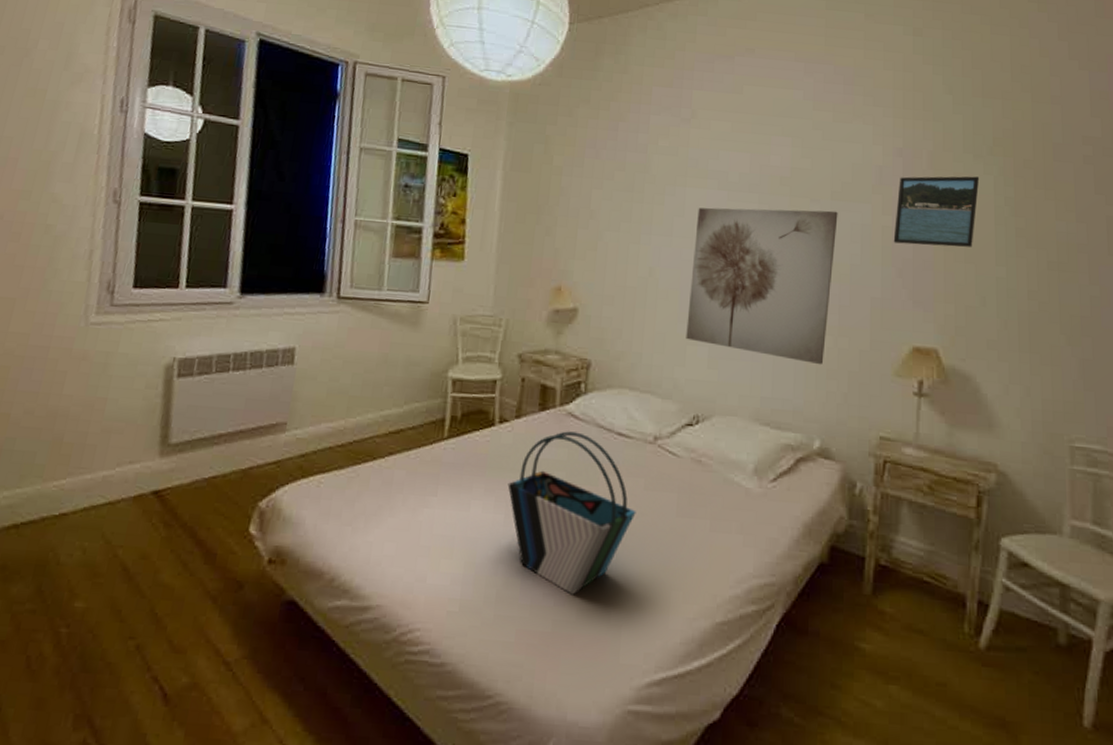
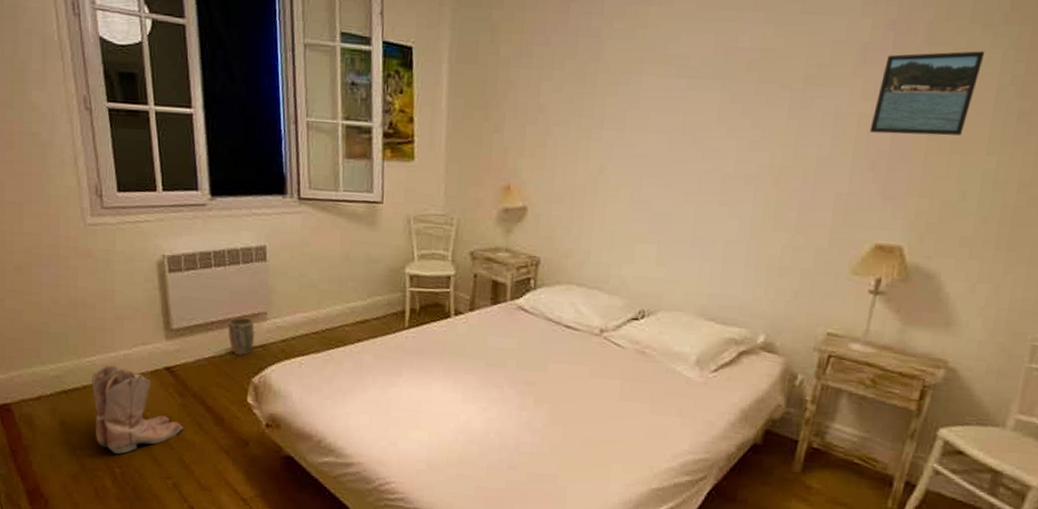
boots: none [43,487,163,608] -> present [91,363,183,454]
plant pot: none [237,428,271,474] -> present [228,317,255,356]
tote bag: present [507,431,636,595] -> none [464,323,582,462]
wall art: present [686,207,838,365] -> none [635,97,810,263]

